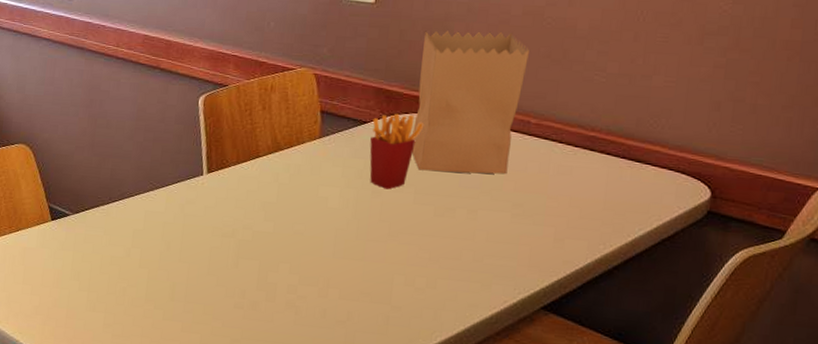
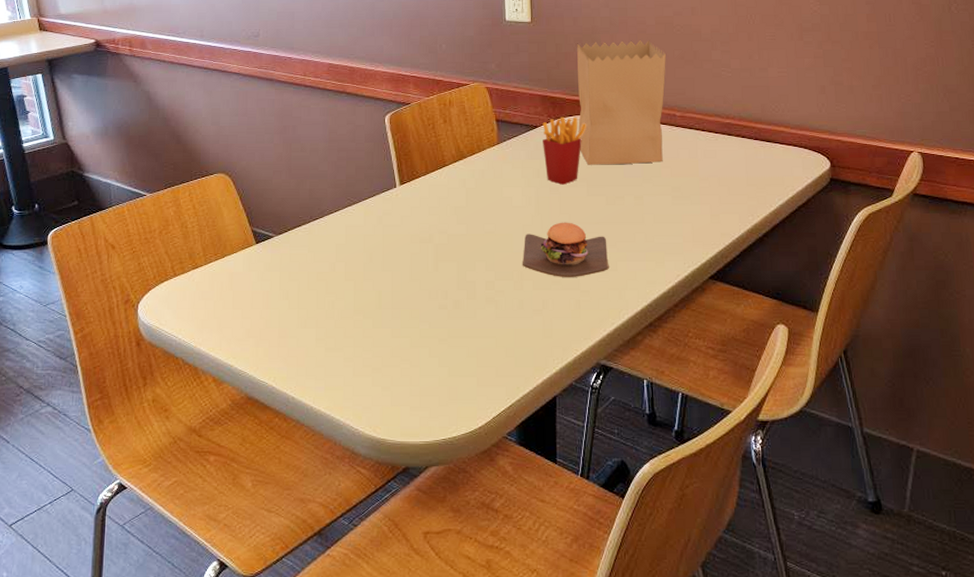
burger: none [329,229,429,291] -> present [522,222,609,277]

